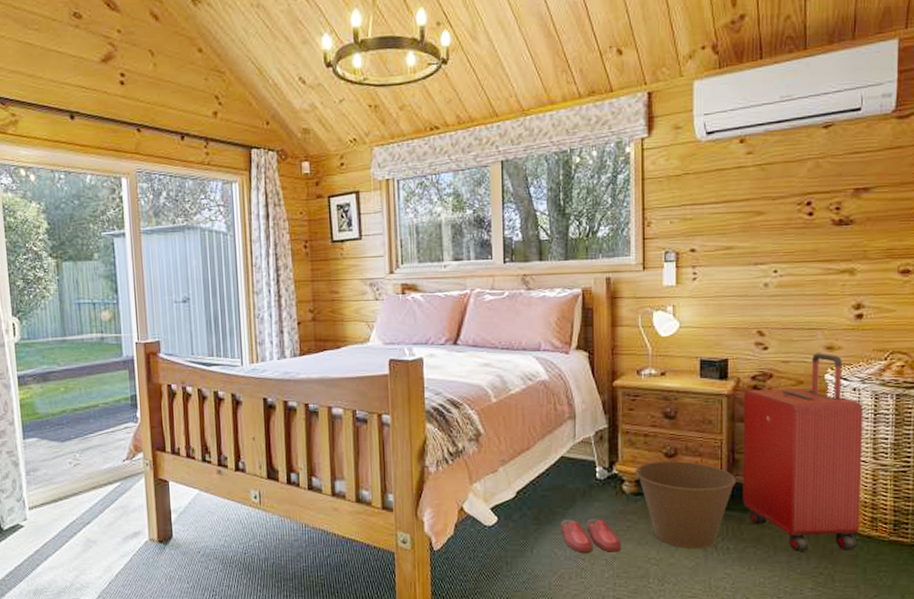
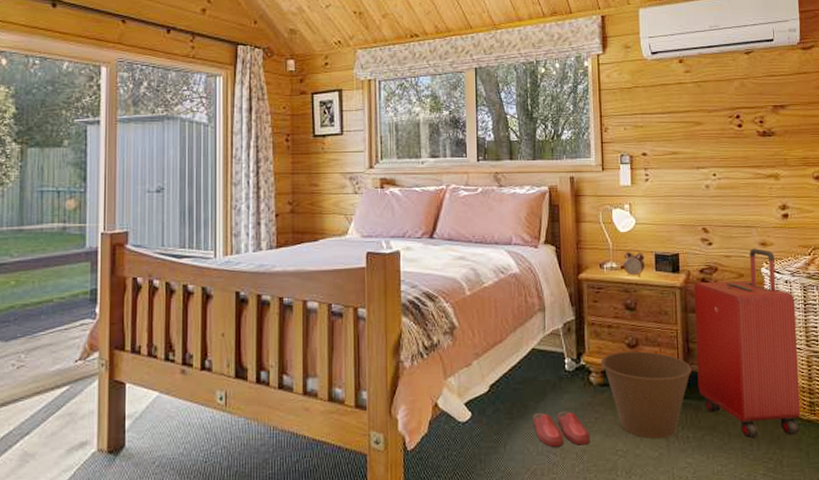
alarm clock: none [663,353,688,384] -> present [623,248,645,277]

